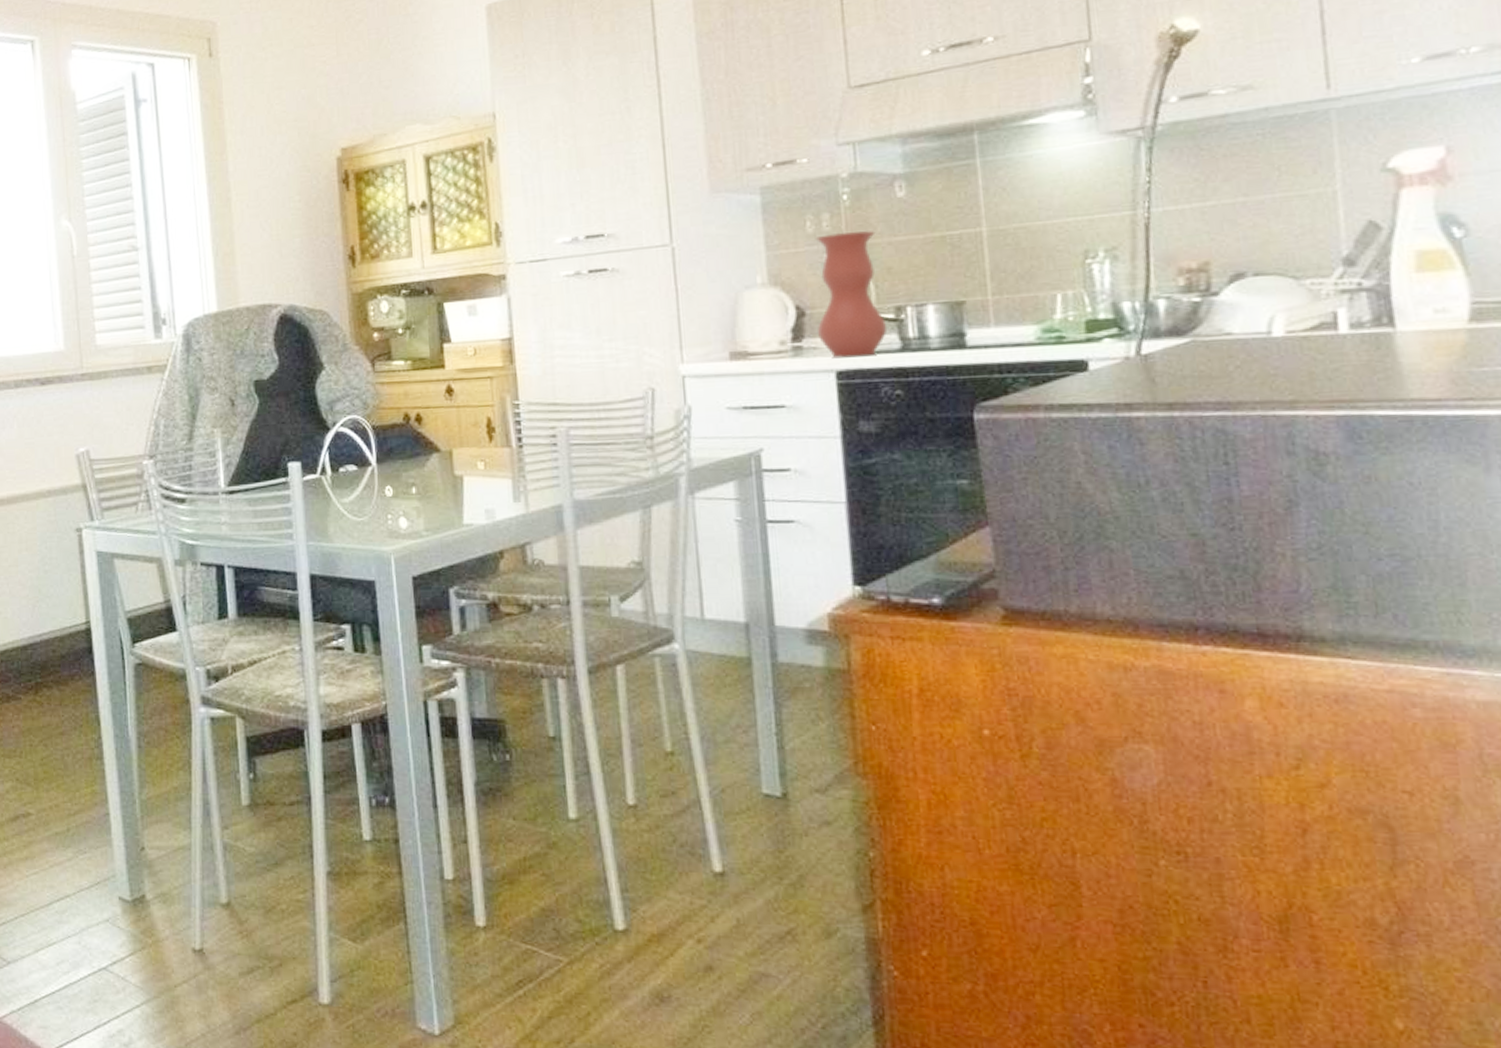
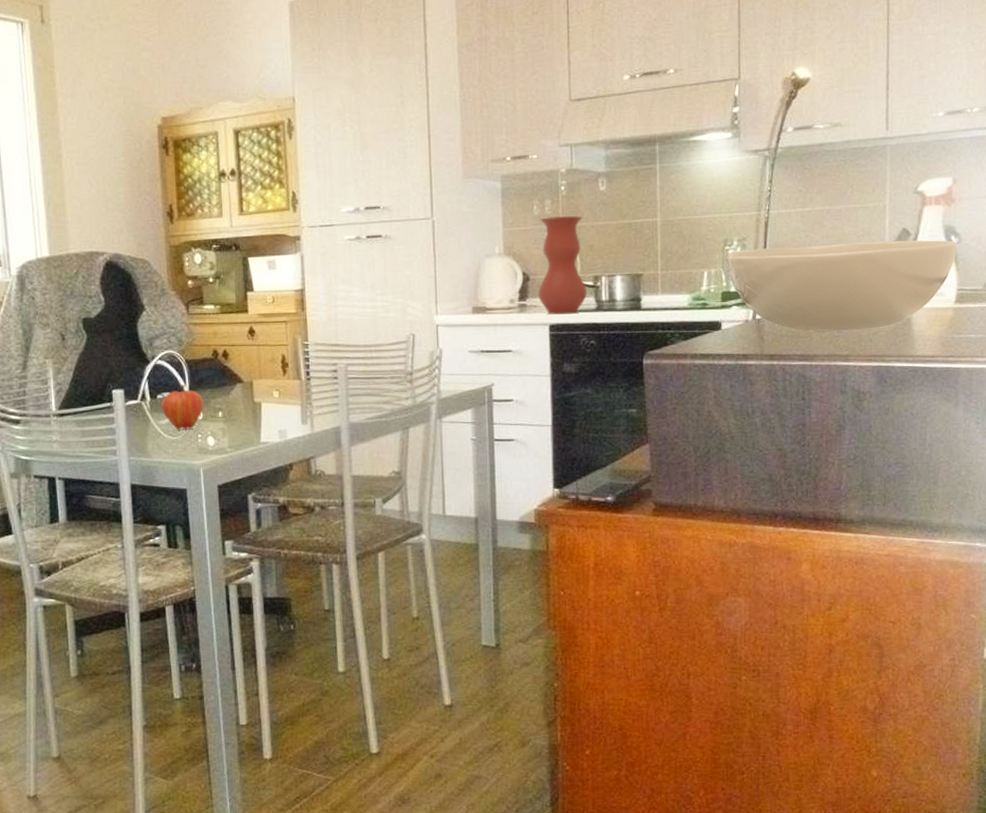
fruit: none [343,455,395,509] -> present [160,384,204,429]
bowl: none [1088,234,1466,370] -> present [726,240,958,332]

